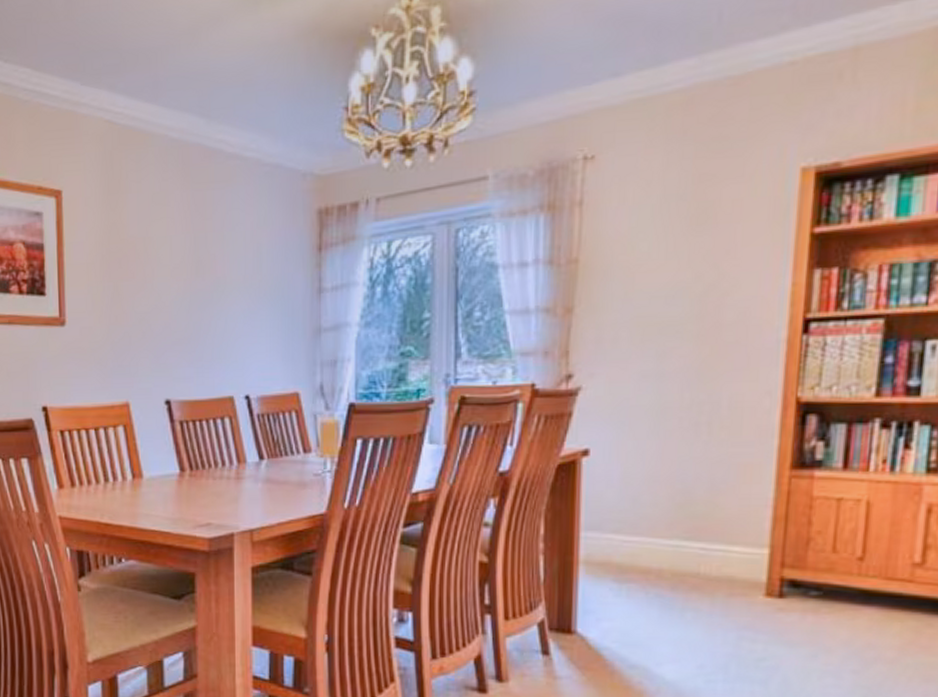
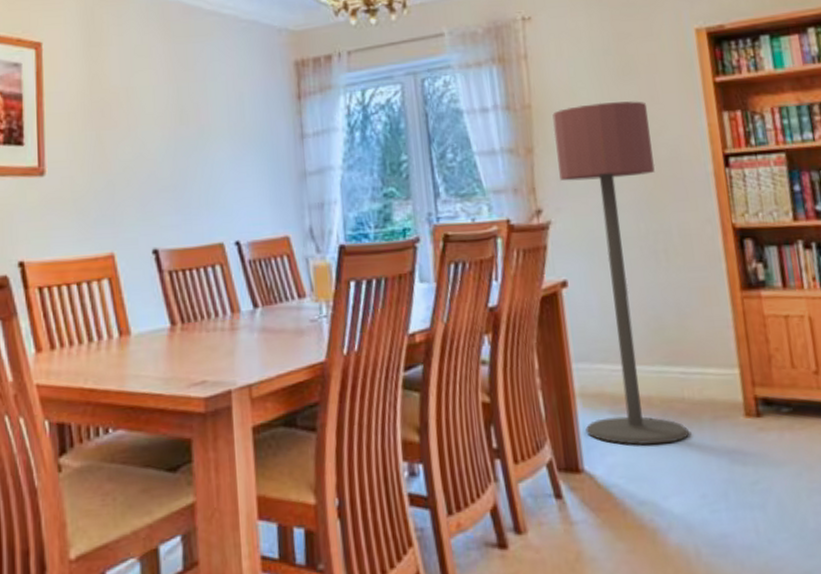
floor lamp: none [585,255,720,615] -> present [552,101,690,445]

